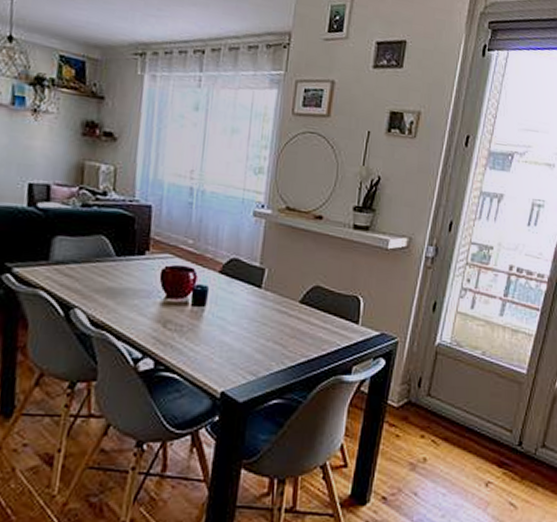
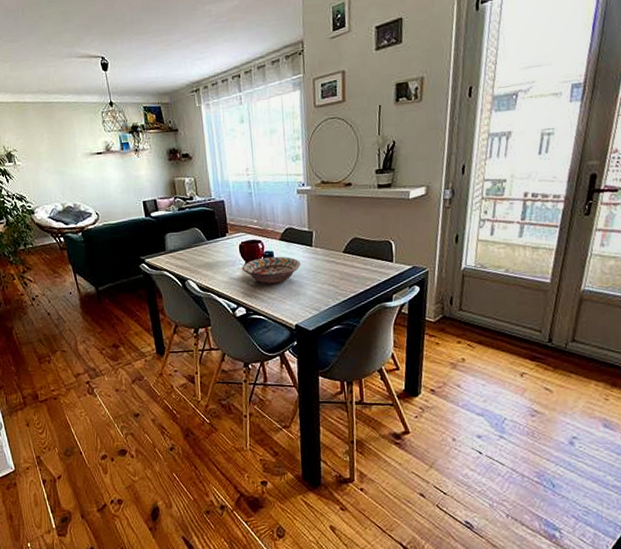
decorative bowl: none [161,292,242,331] -> present [243,256,301,284]

